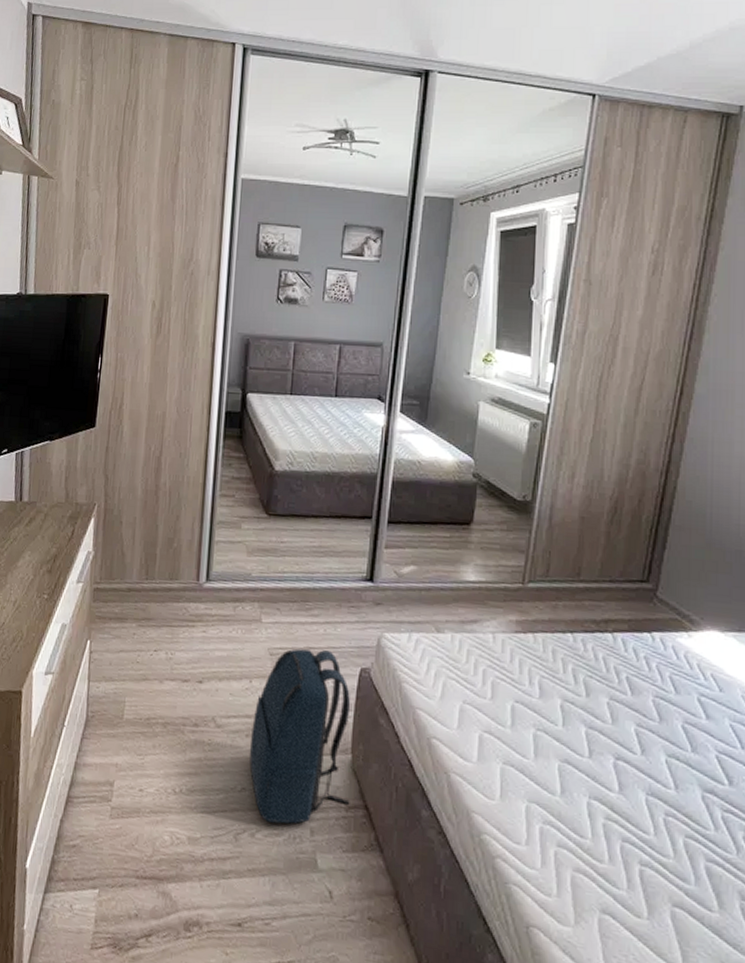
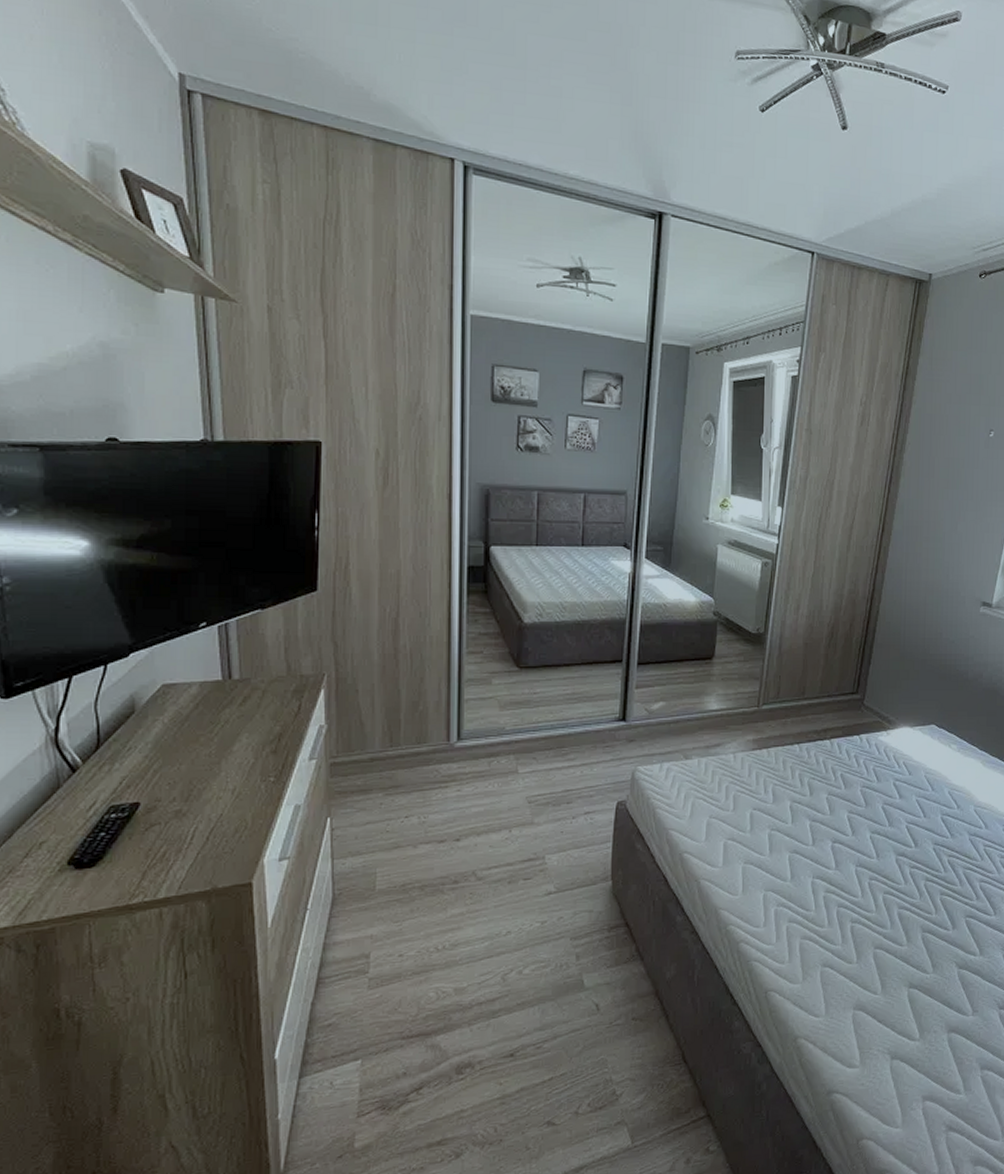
backpack: present [249,648,351,824] -> none [512,791,612,957]

